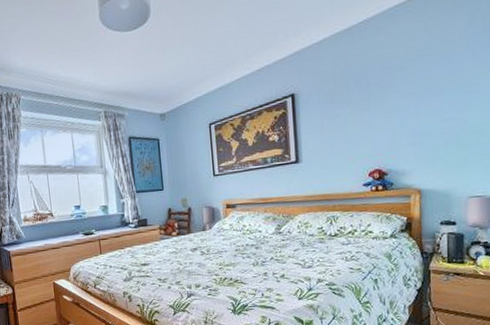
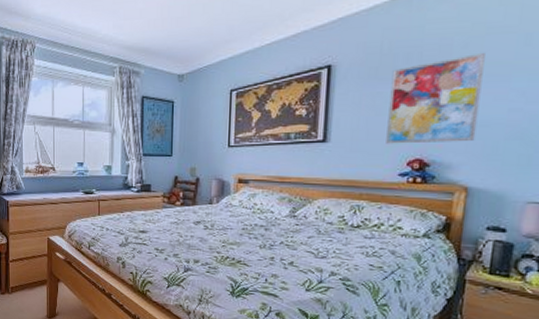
wall art: none [346,72,421,159] -> present [386,52,485,144]

